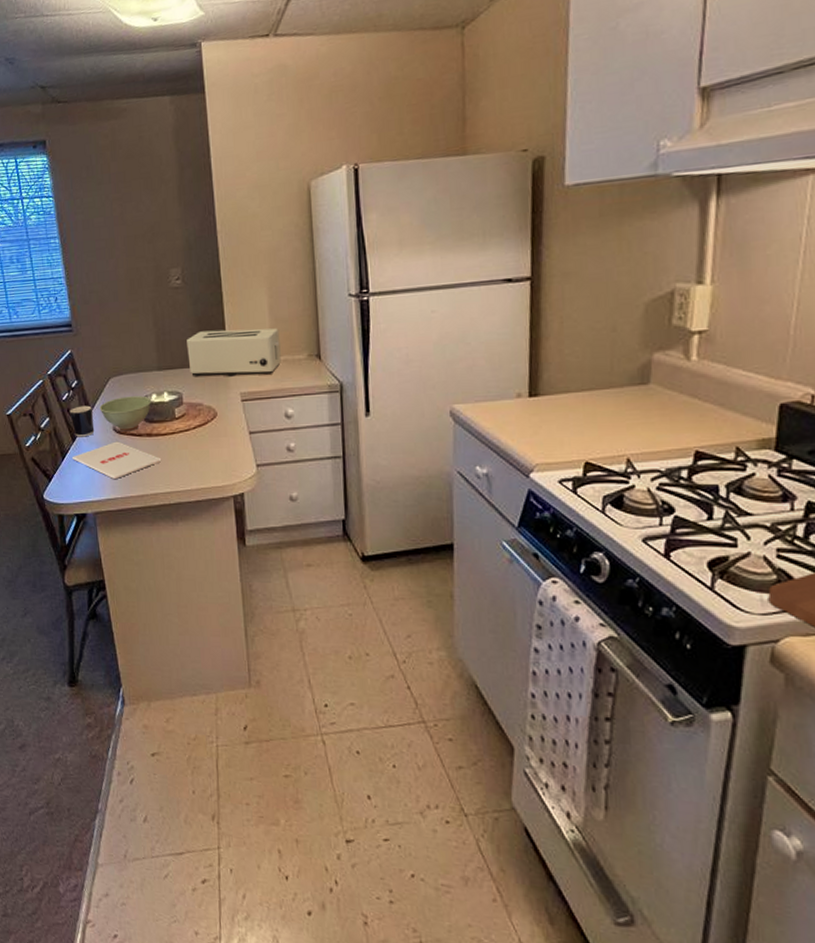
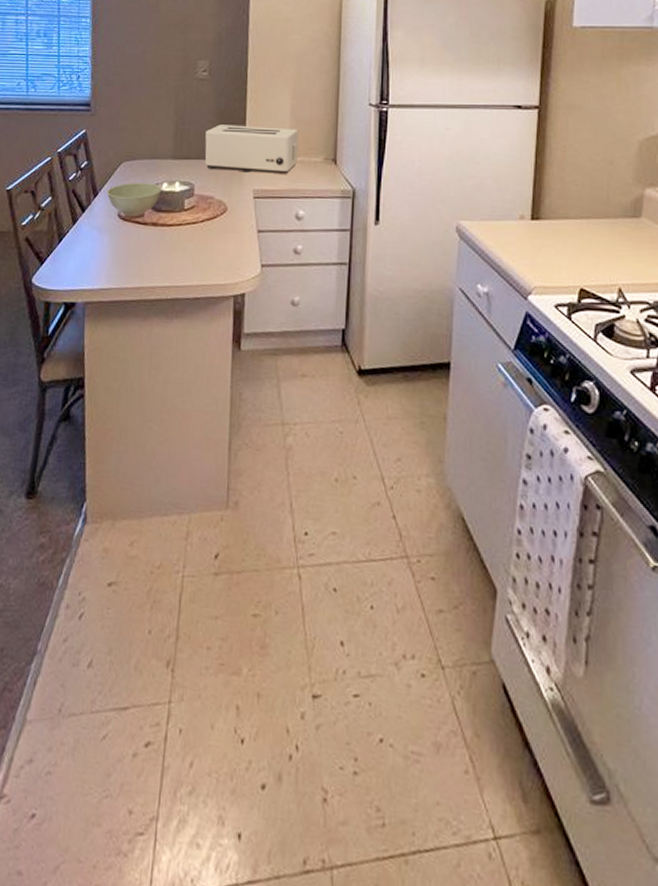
mug: present [69,405,95,437] -> none [73,187,99,221]
magazine: present [71,441,162,480] -> none [69,228,164,269]

